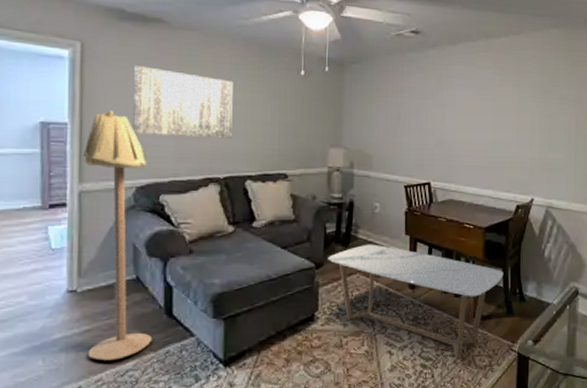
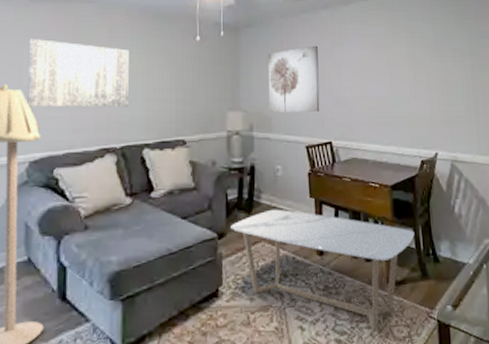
wall art: none [370,85,422,153] -> present [267,45,320,113]

